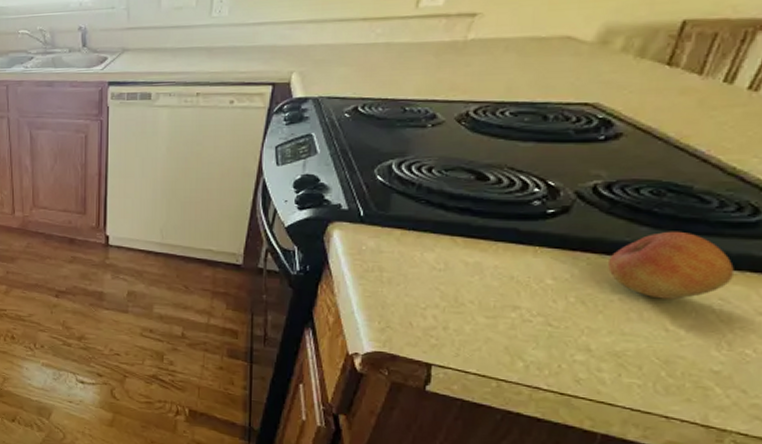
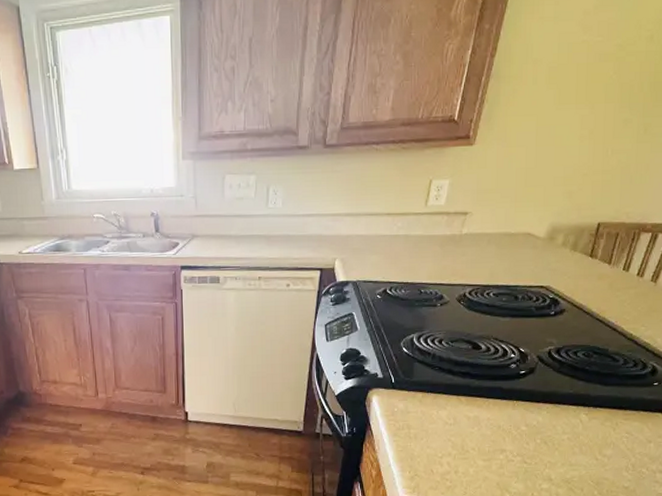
fruit: present [608,231,734,300] -> none [560,383,634,436]

